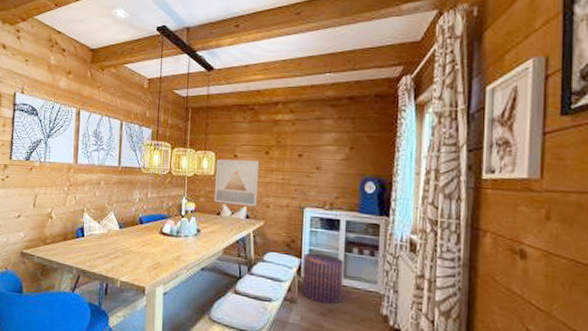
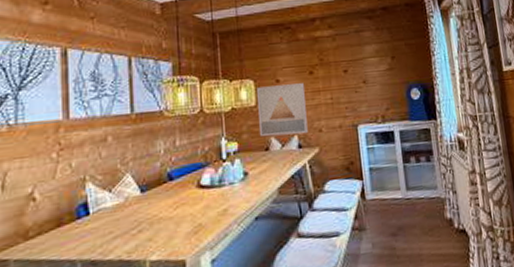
stool: present [302,252,344,305] -> none [364,169,409,224]

